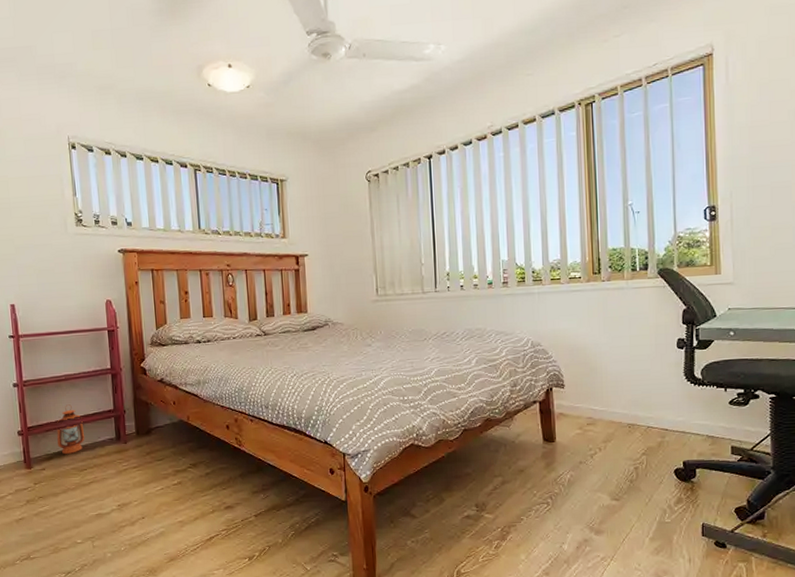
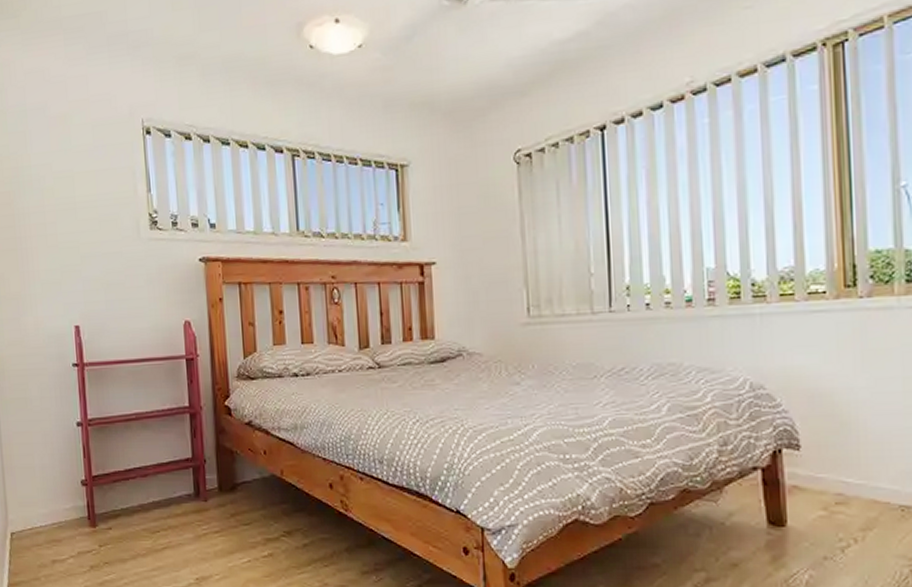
lantern: present [56,404,85,454] -> none [125,450,158,511]

